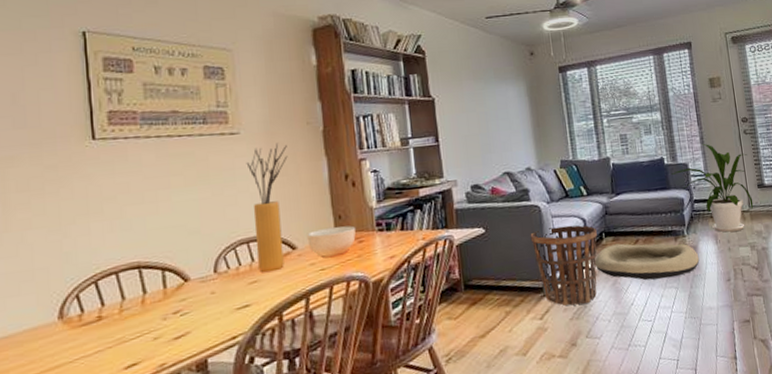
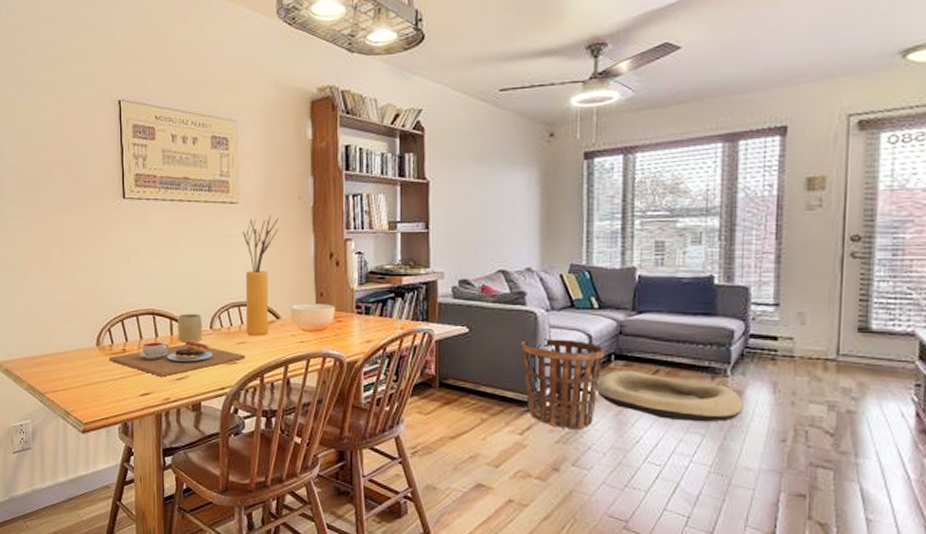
place setting: none [78,289,260,341] -> present [109,340,246,377]
mug: none [171,258,206,295] -> present [177,313,203,343]
house plant: present [671,143,754,233] -> none [721,263,850,382]

